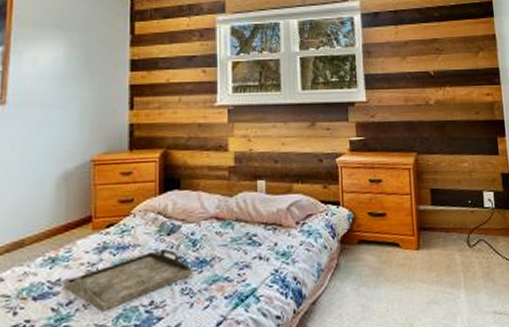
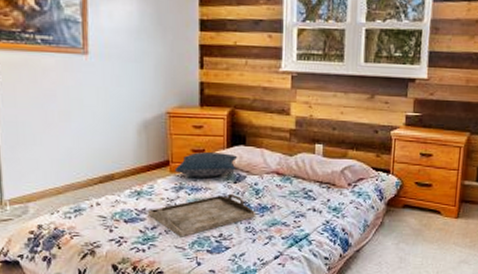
pillow: none [98,200,172,233] -> present [174,152,238,177]

